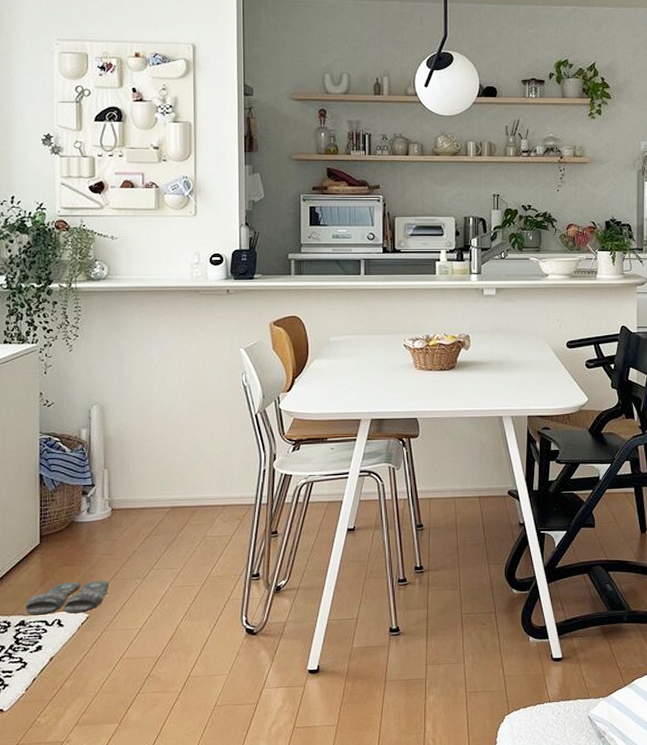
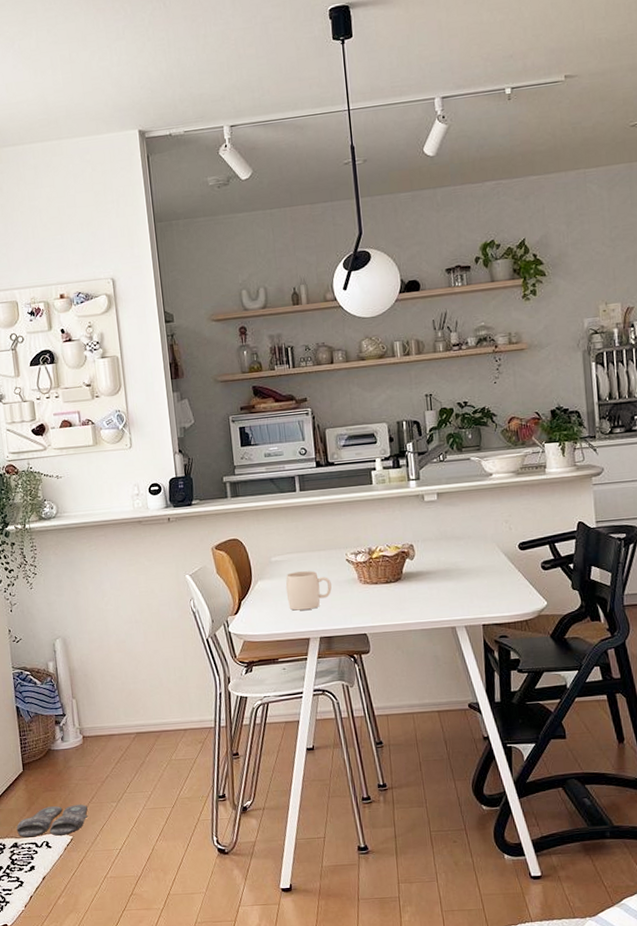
mug: none [341,353,387,391] -> present [285,570,332,611]

